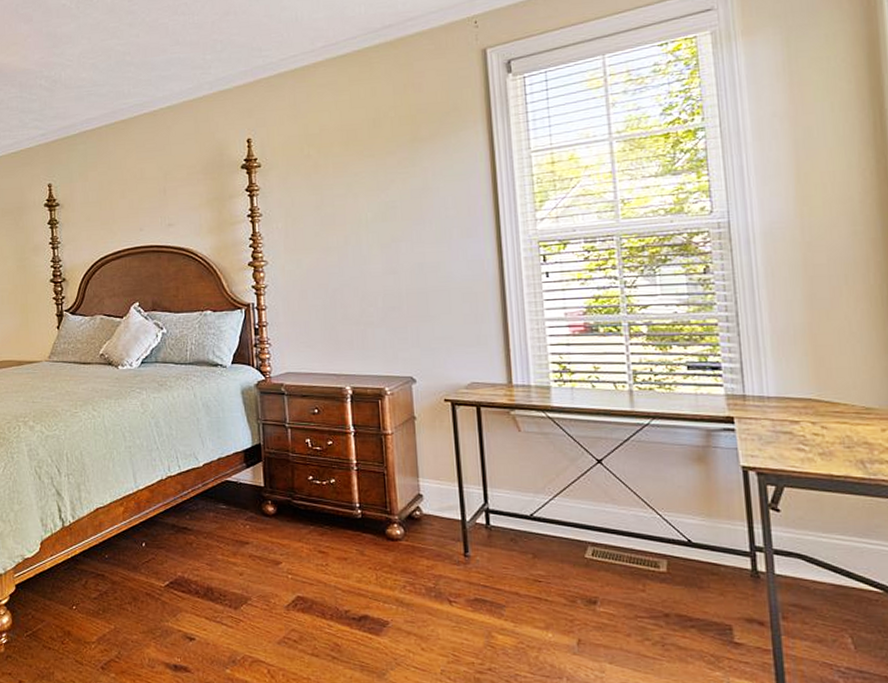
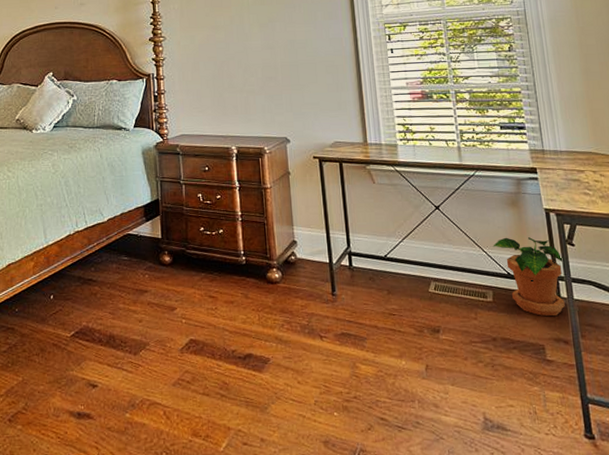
potted plant: none [670,498,765,593] -> present [493,237,565,317]

